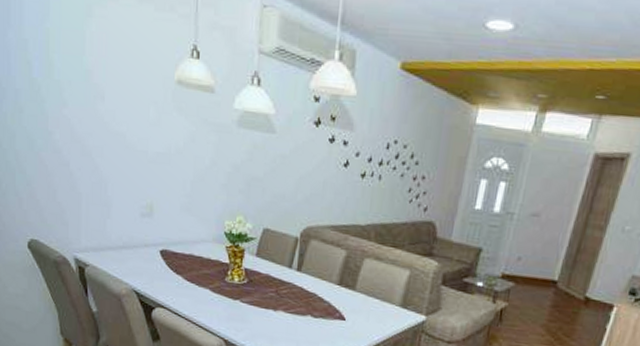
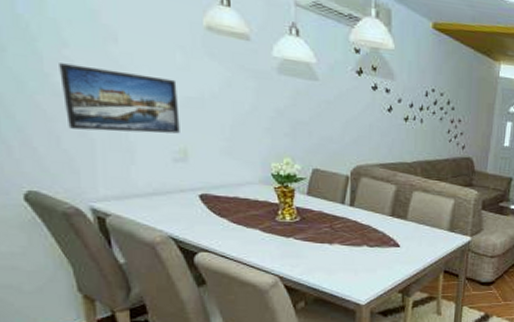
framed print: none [59,122,149,189] -> present [59,63,180,134]

